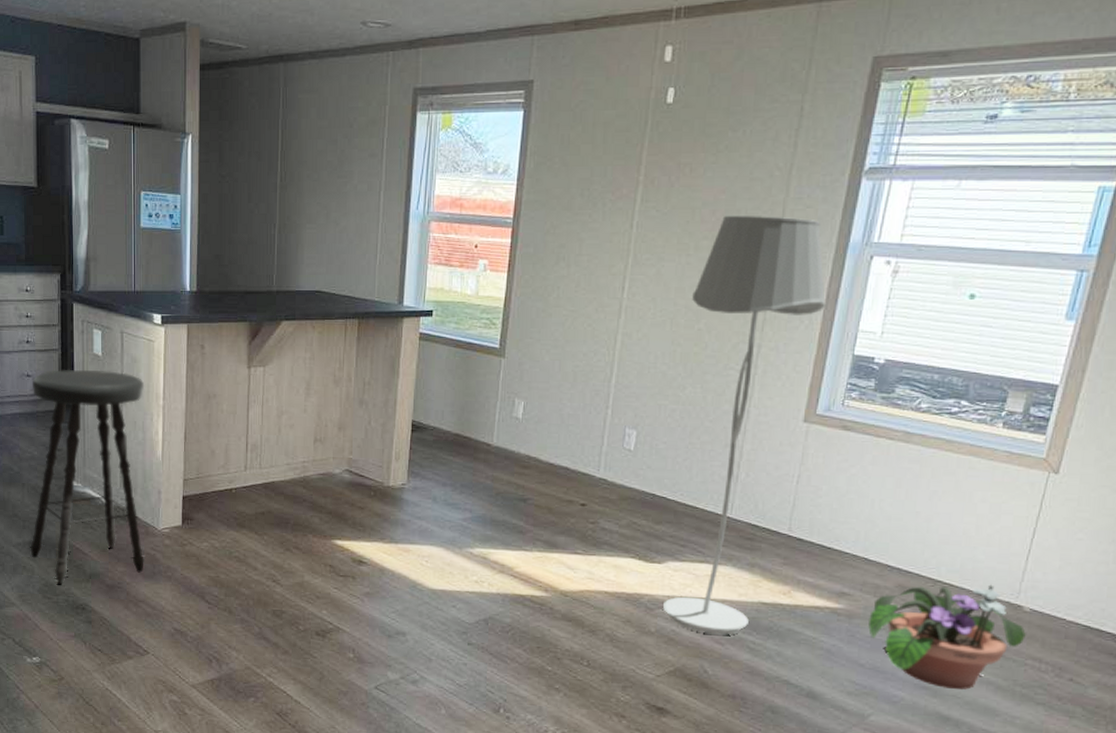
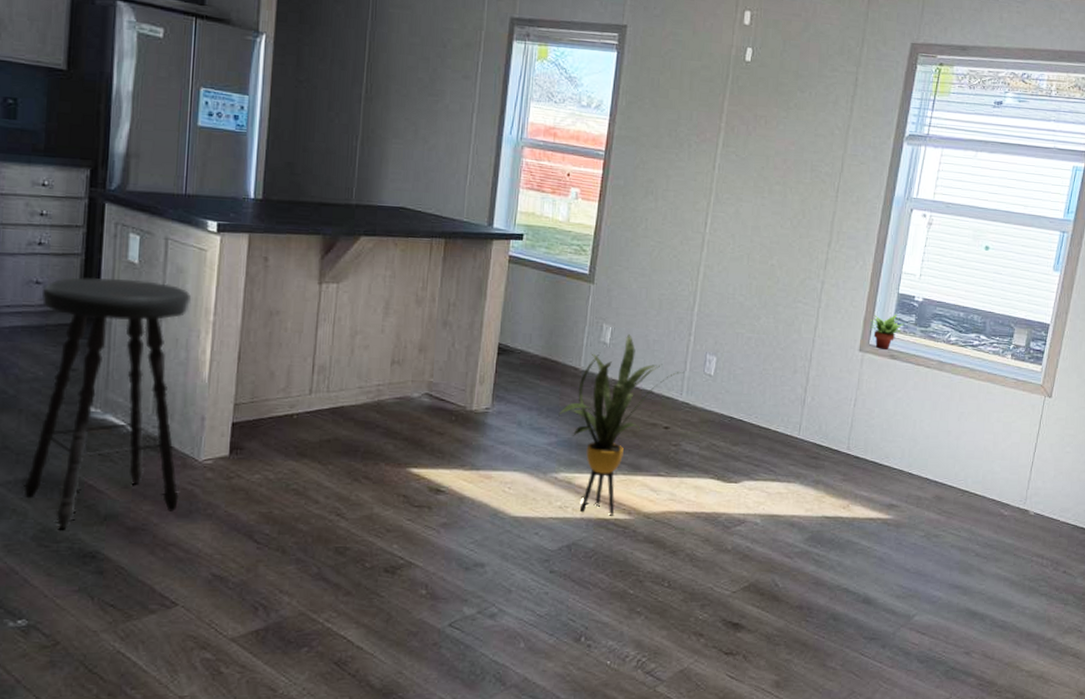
house plant: none [472,409,601,591] -> present [559,334,683,515]
floor lamp: present [663,215,827,635] -> none [739,164,877,549]
succulent plant: none [816,378,861,421] -> present [869,314,904,351]
potted flower: present [867,584,1026,690] -> none [911,493,1032,586]

